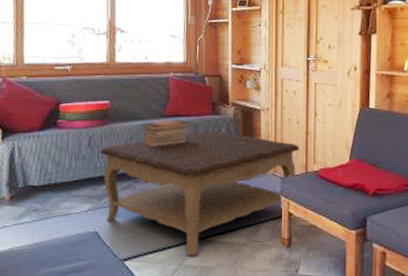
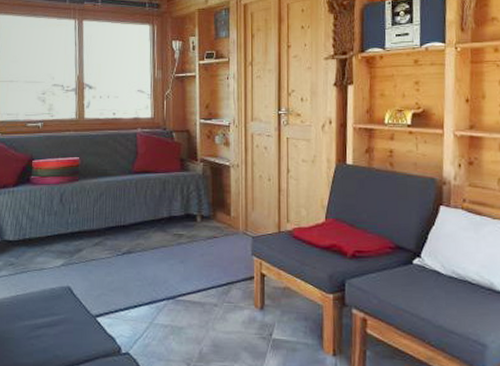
coffee table: present [99,130,299,255] -> none [70,187,271,314]
book stack: present [142,119,190,146] -> none [112,176,159,203]

